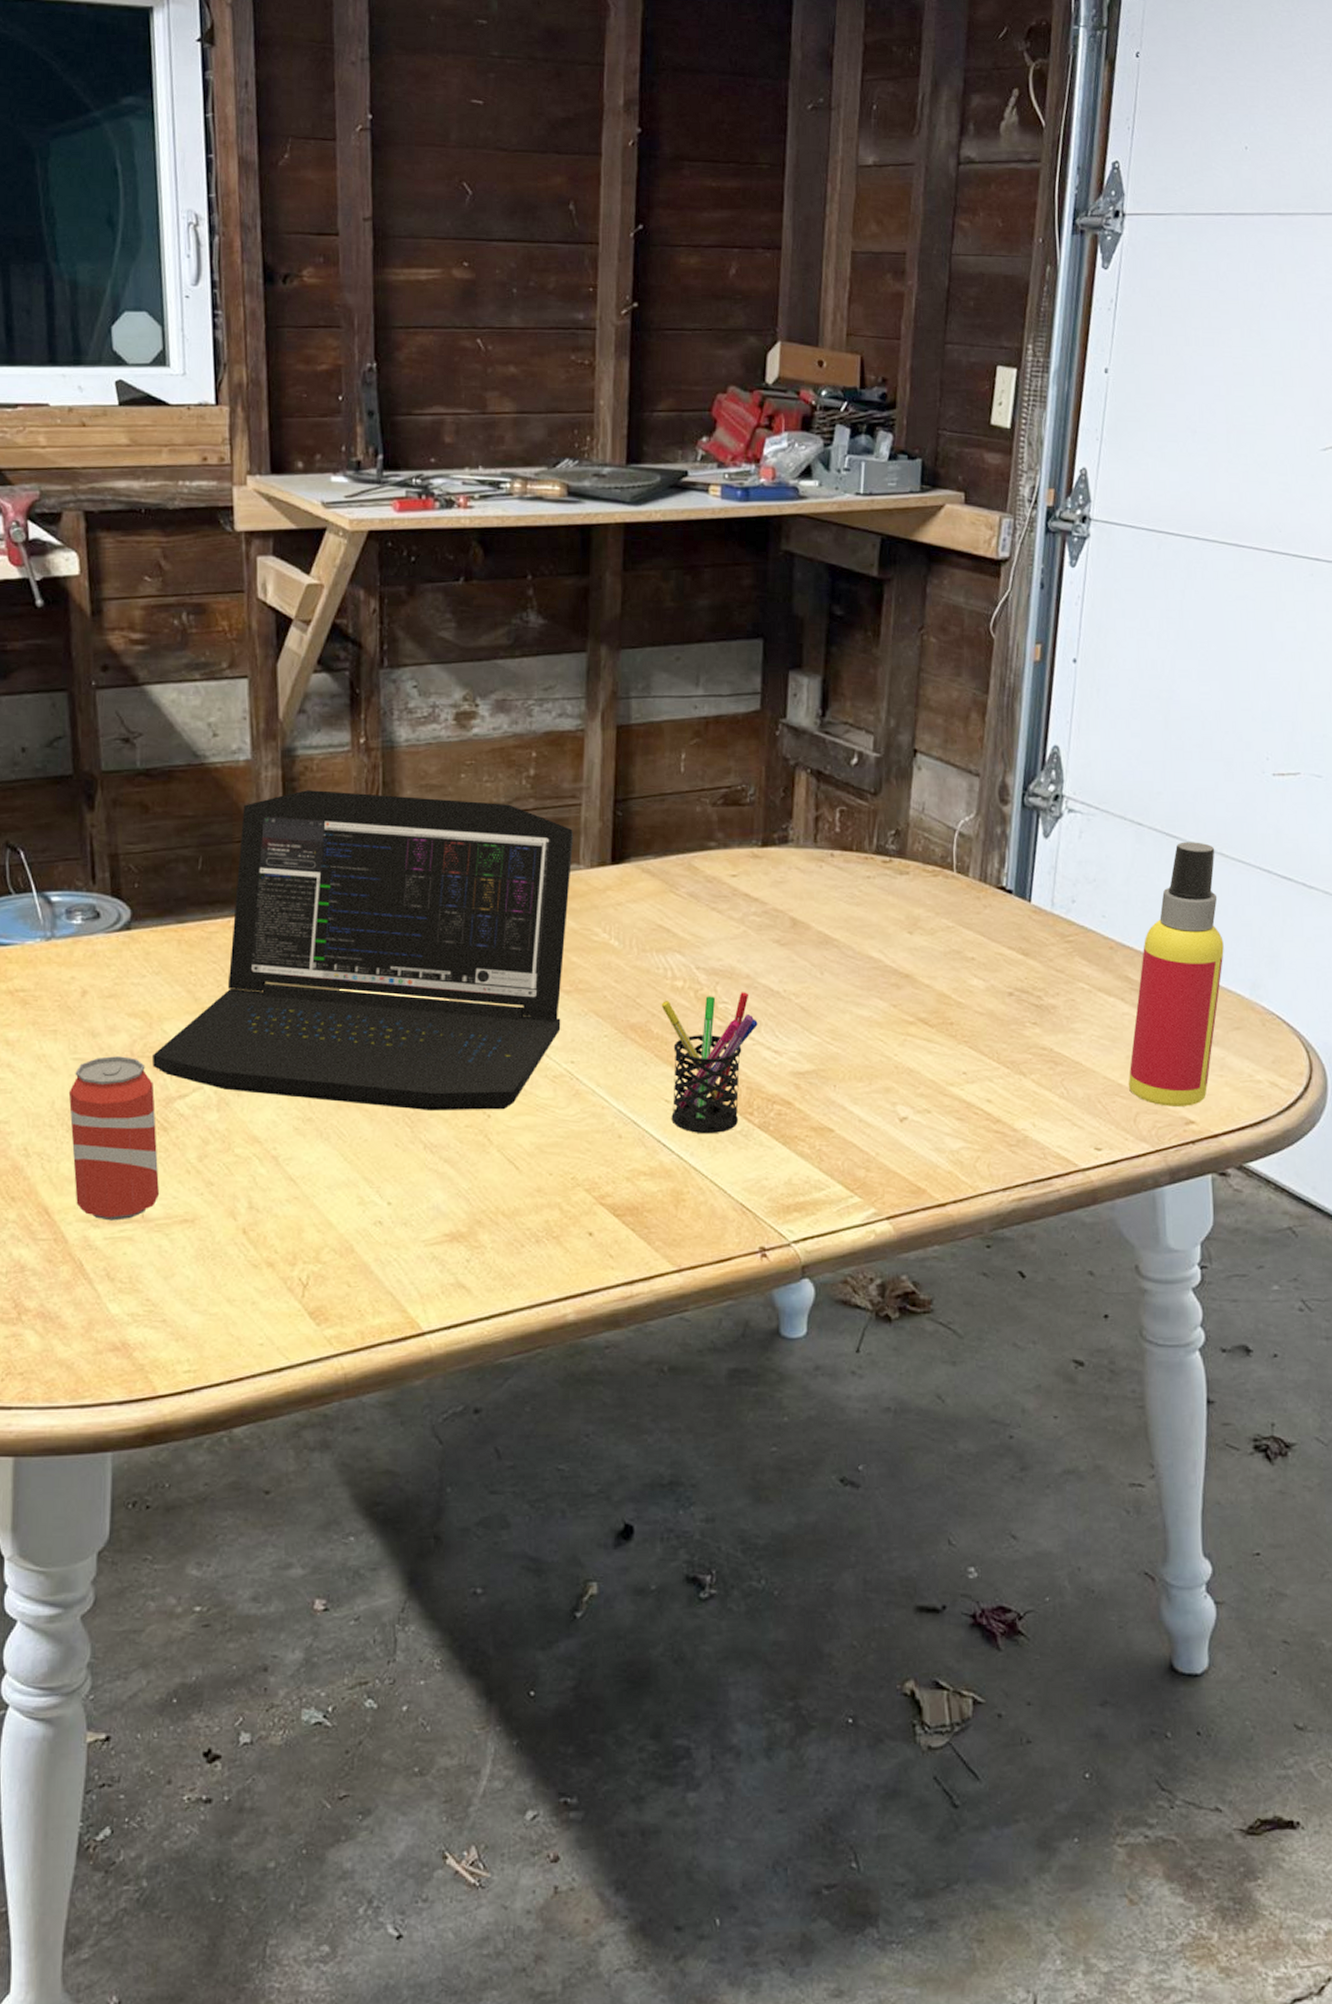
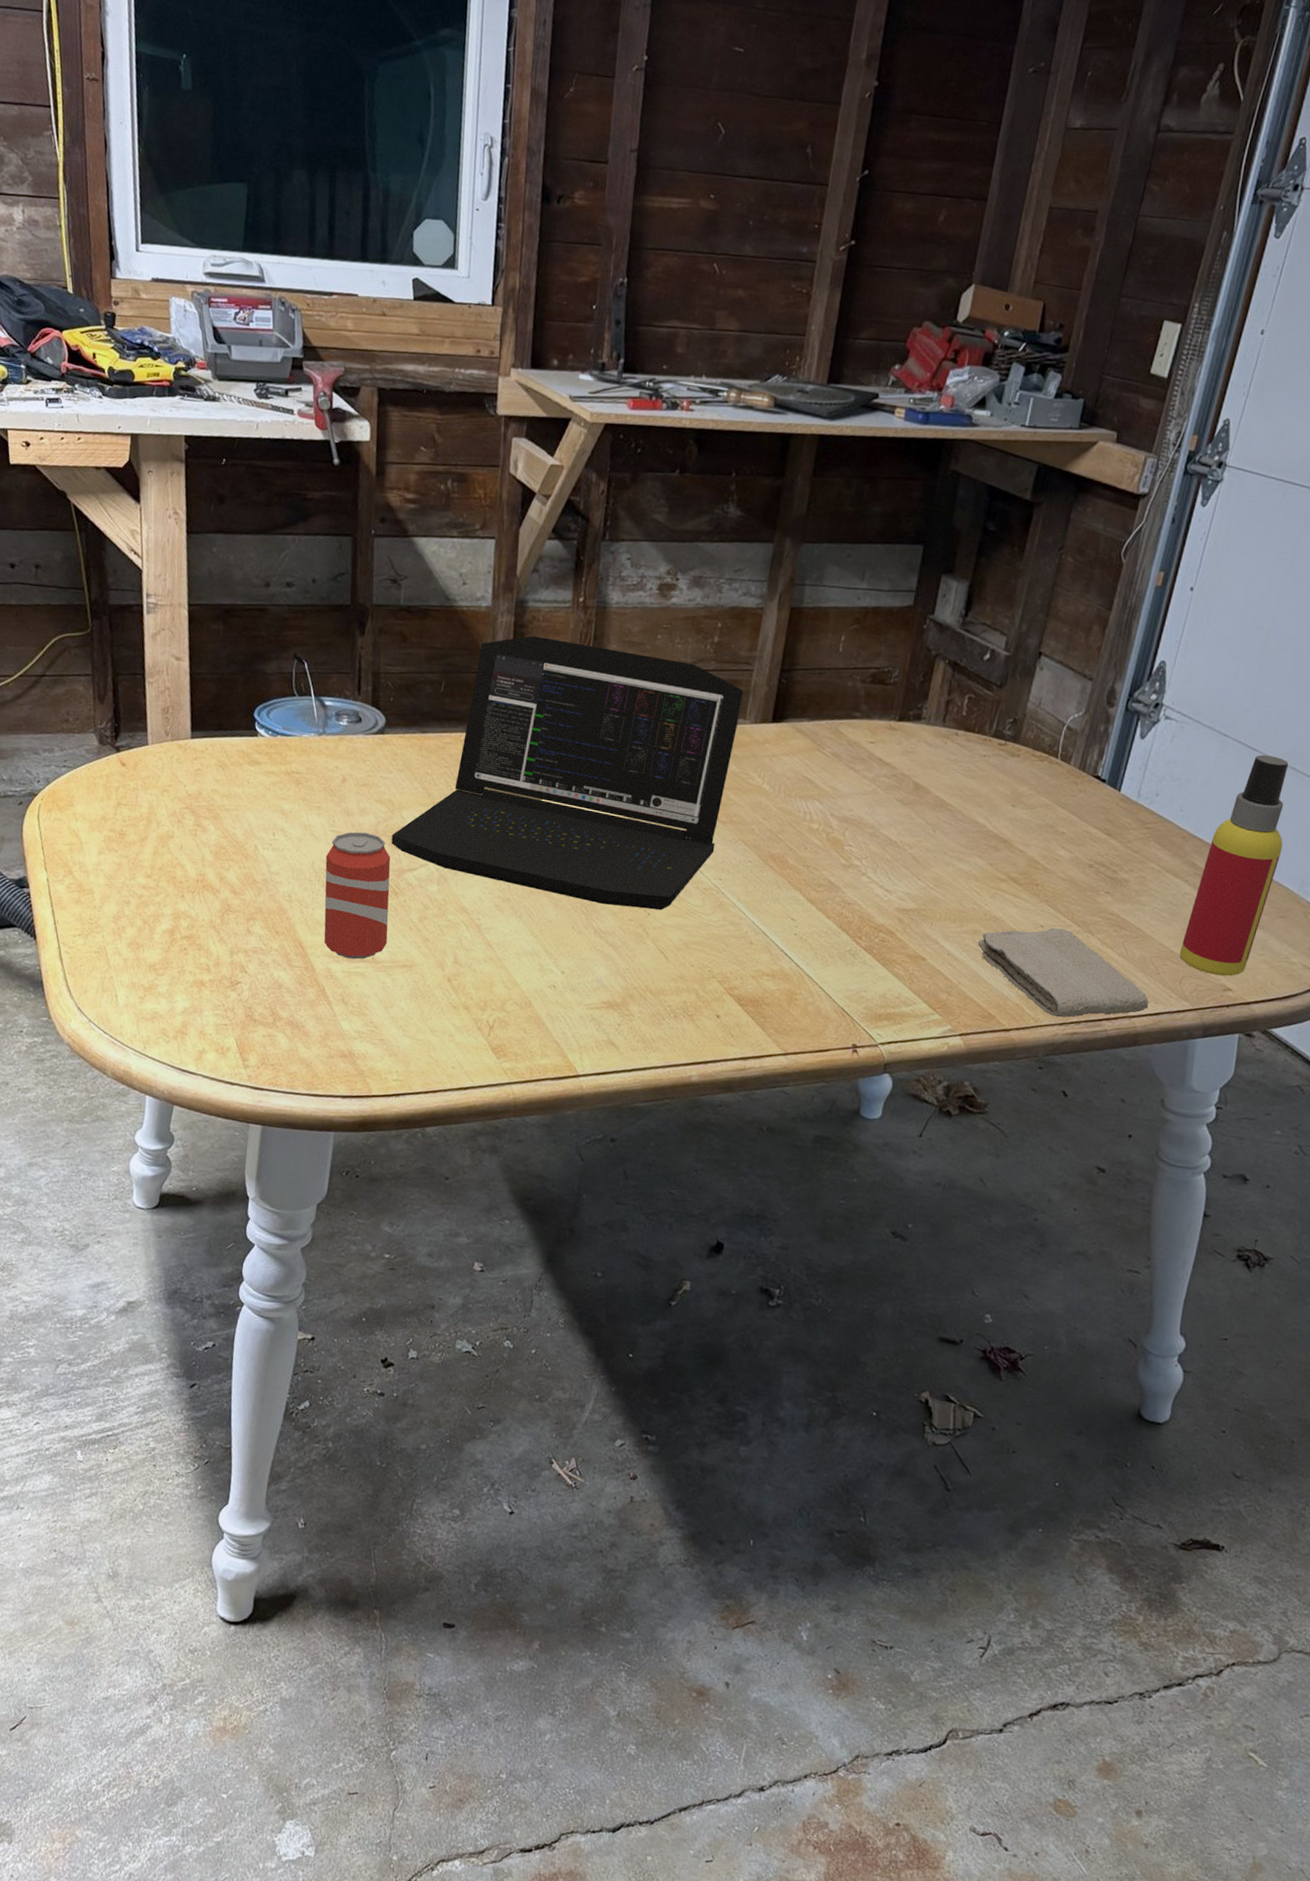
pen holder: present [661,992,758,1134] -> none [794,838,876,950]
washcloth: none [892,1073,1103,1181] -> present [977,928,1149,1018]

